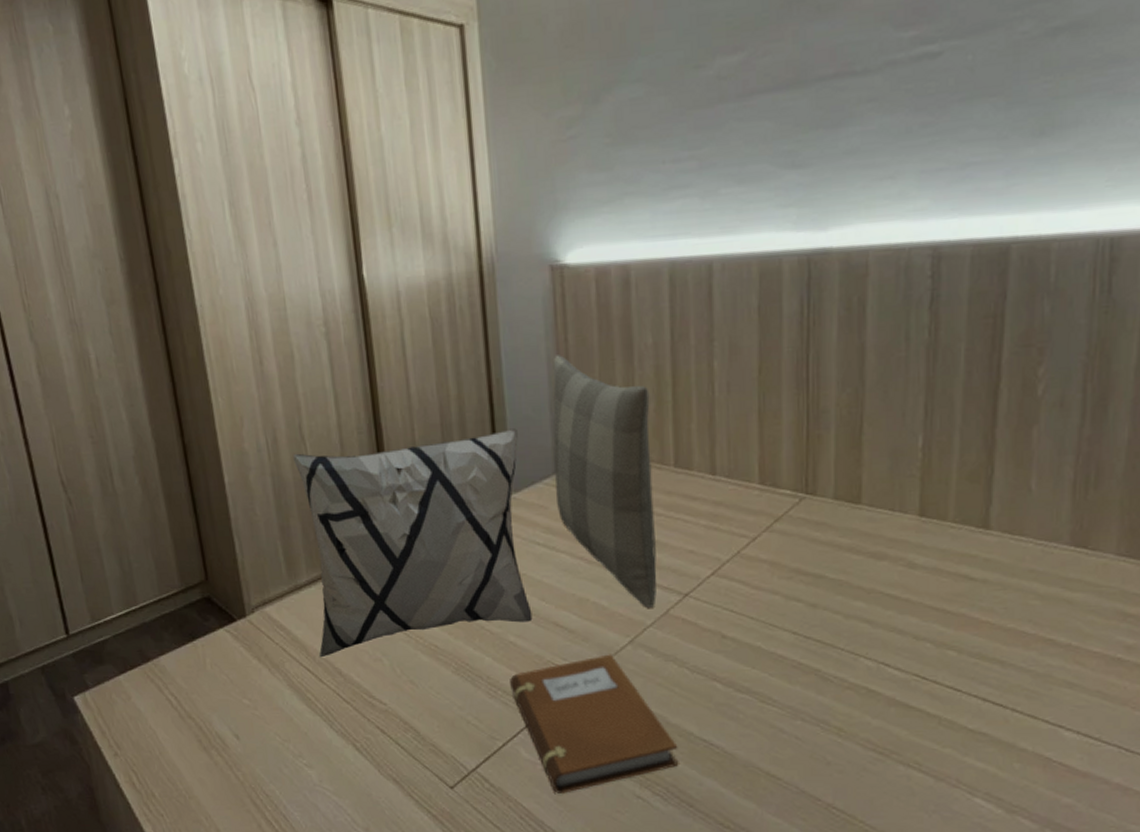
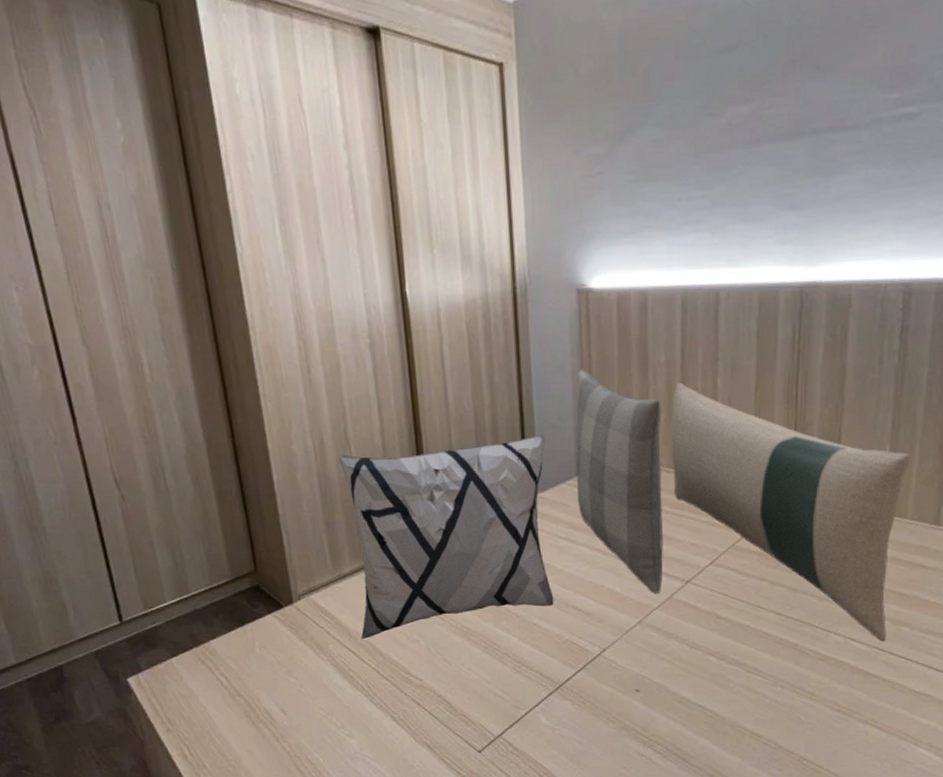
notebook: present [510,654,678,793] -> none [533,633,677,754]
pillow: none [661,366,949,666] -> present [670,382,910,640]

